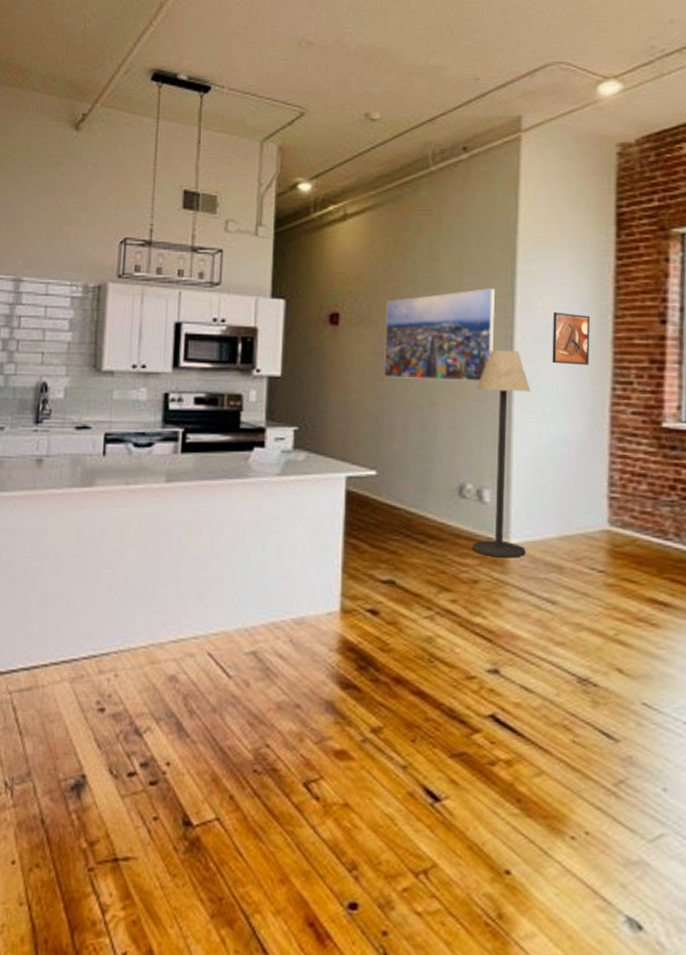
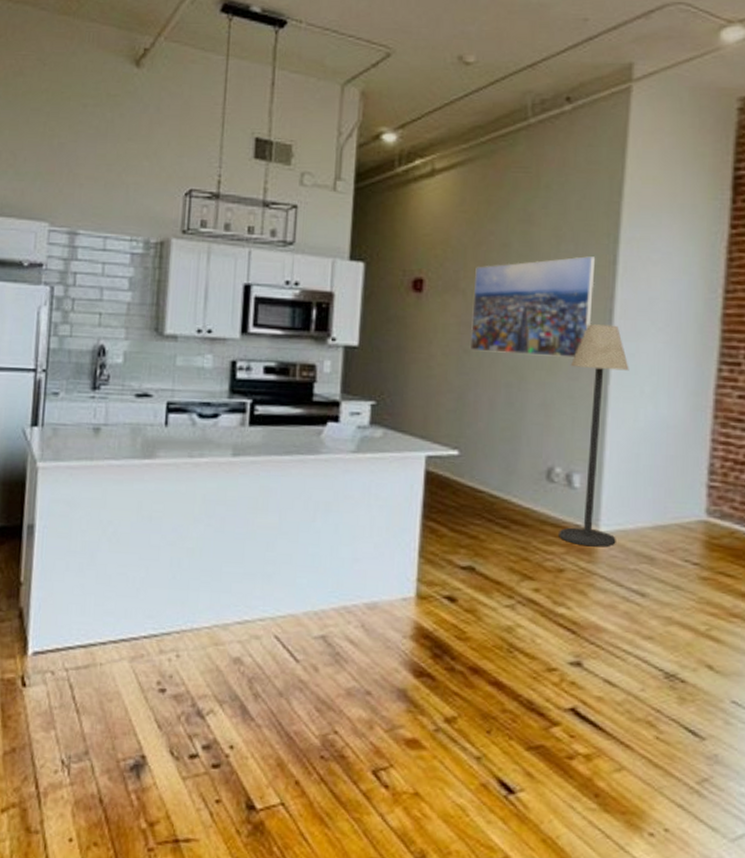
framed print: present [552,311,590,365] -> none [654,284,698,344]

